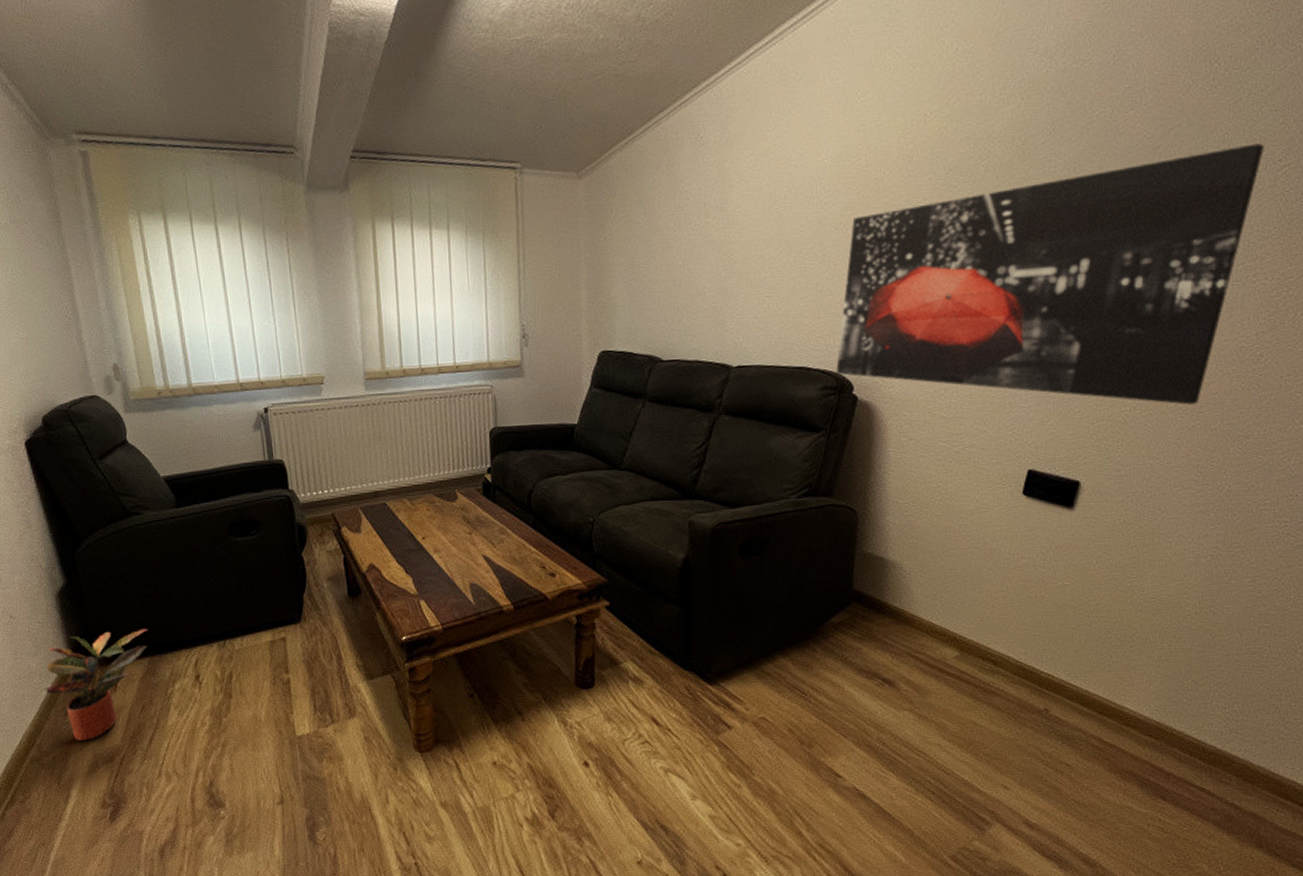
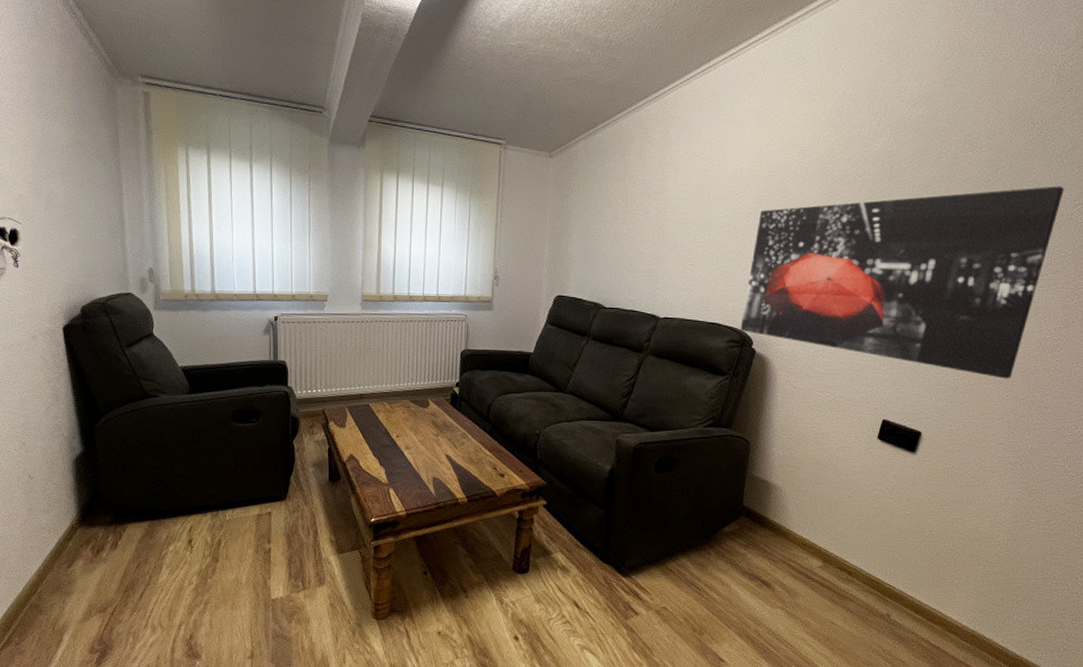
potted plant: present [44,628,148,742] -> none [51,496,152,592]

